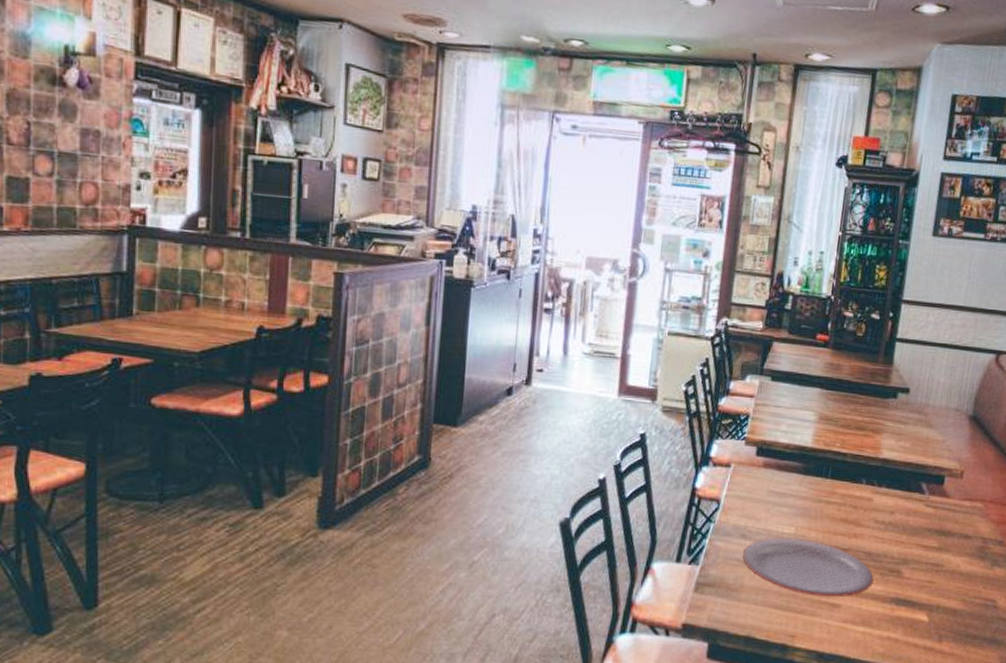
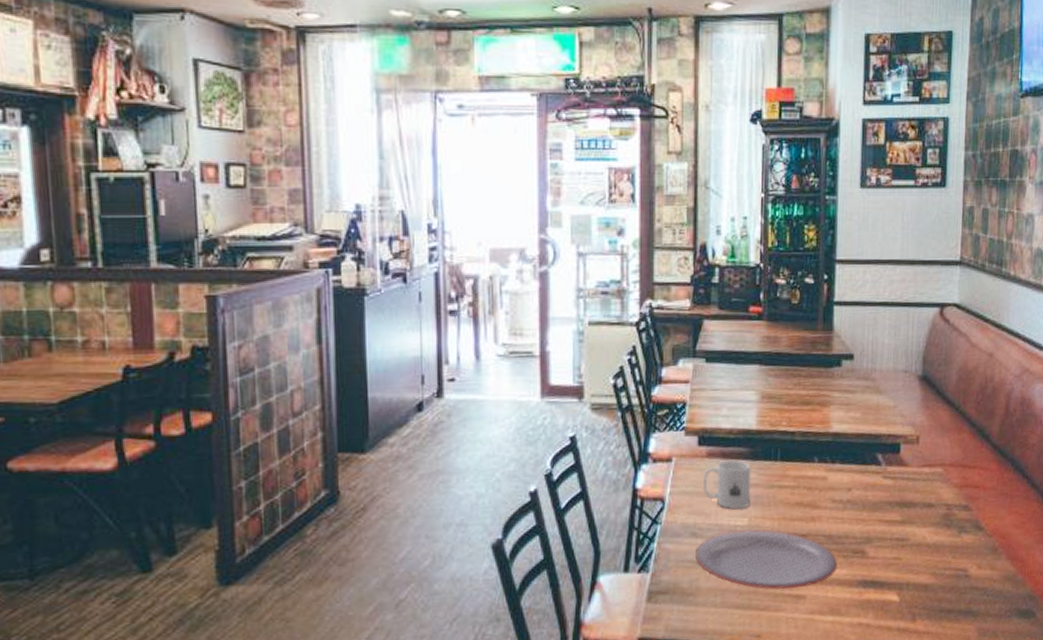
mug: none [755,472,803,518] -> present [702,460,751,509]

